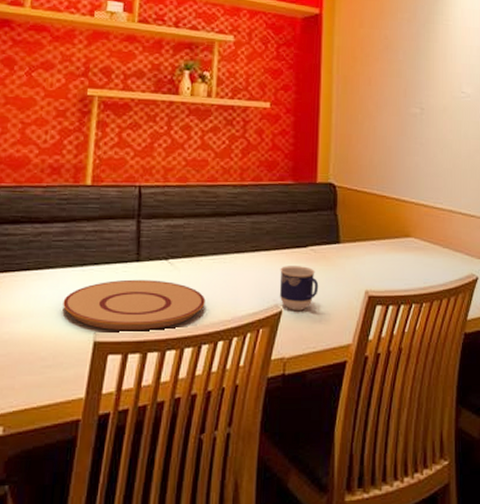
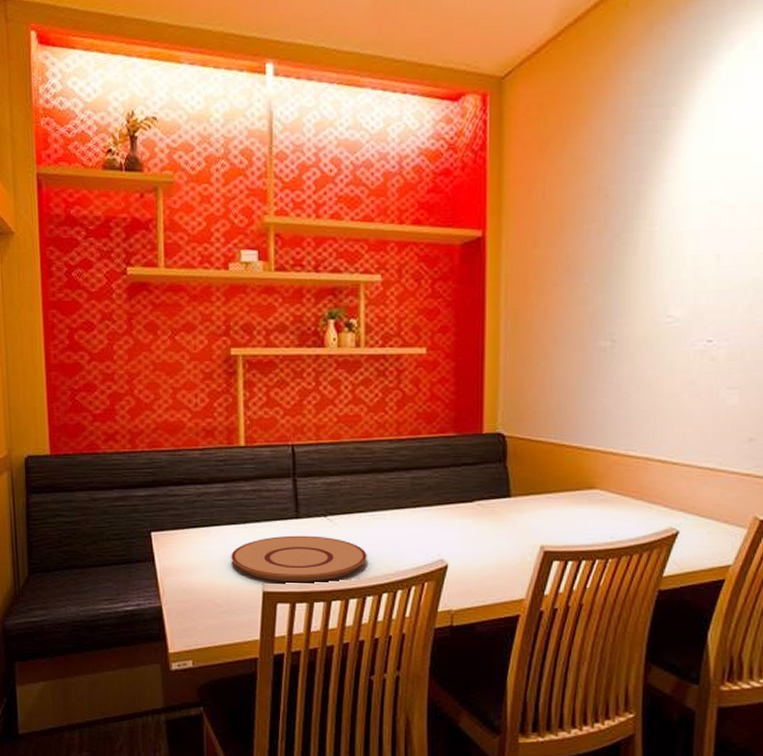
cup: present [280,266,319,310] -> none [444,521,487,565]

